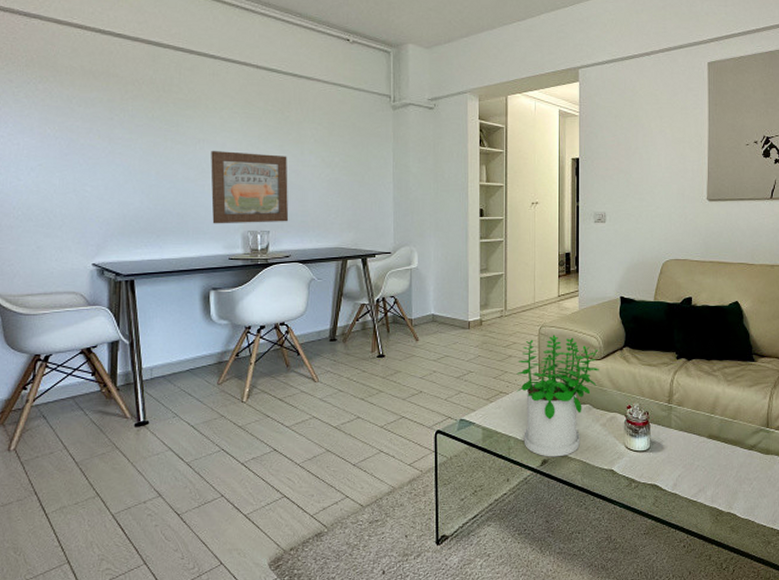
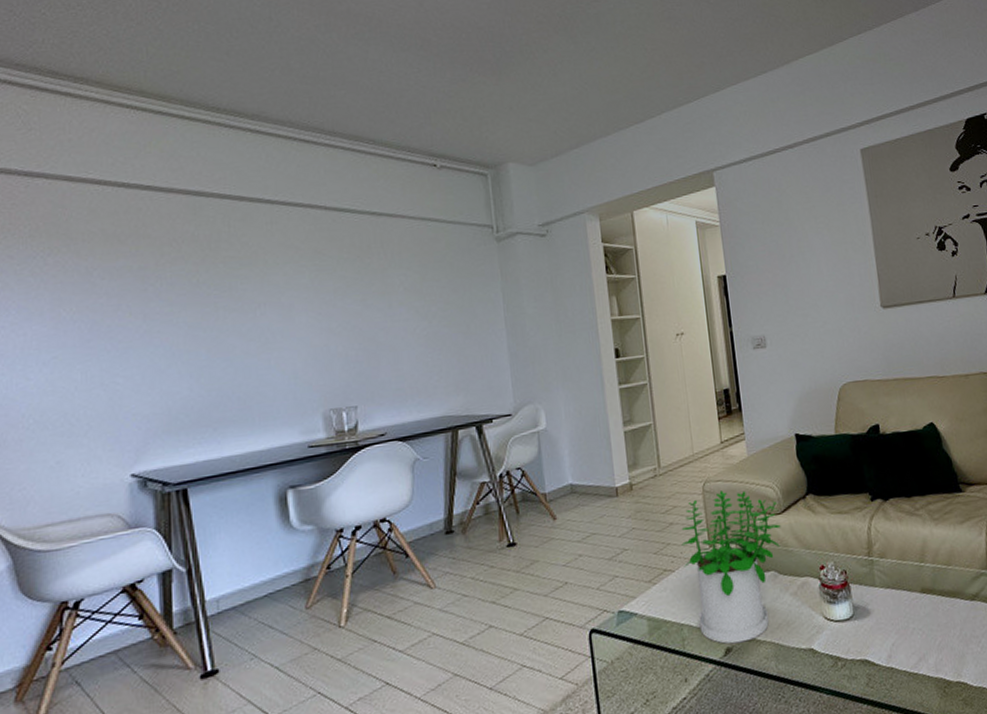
wall art: present [211,151,289,224] -> none [275,311,381,406]

